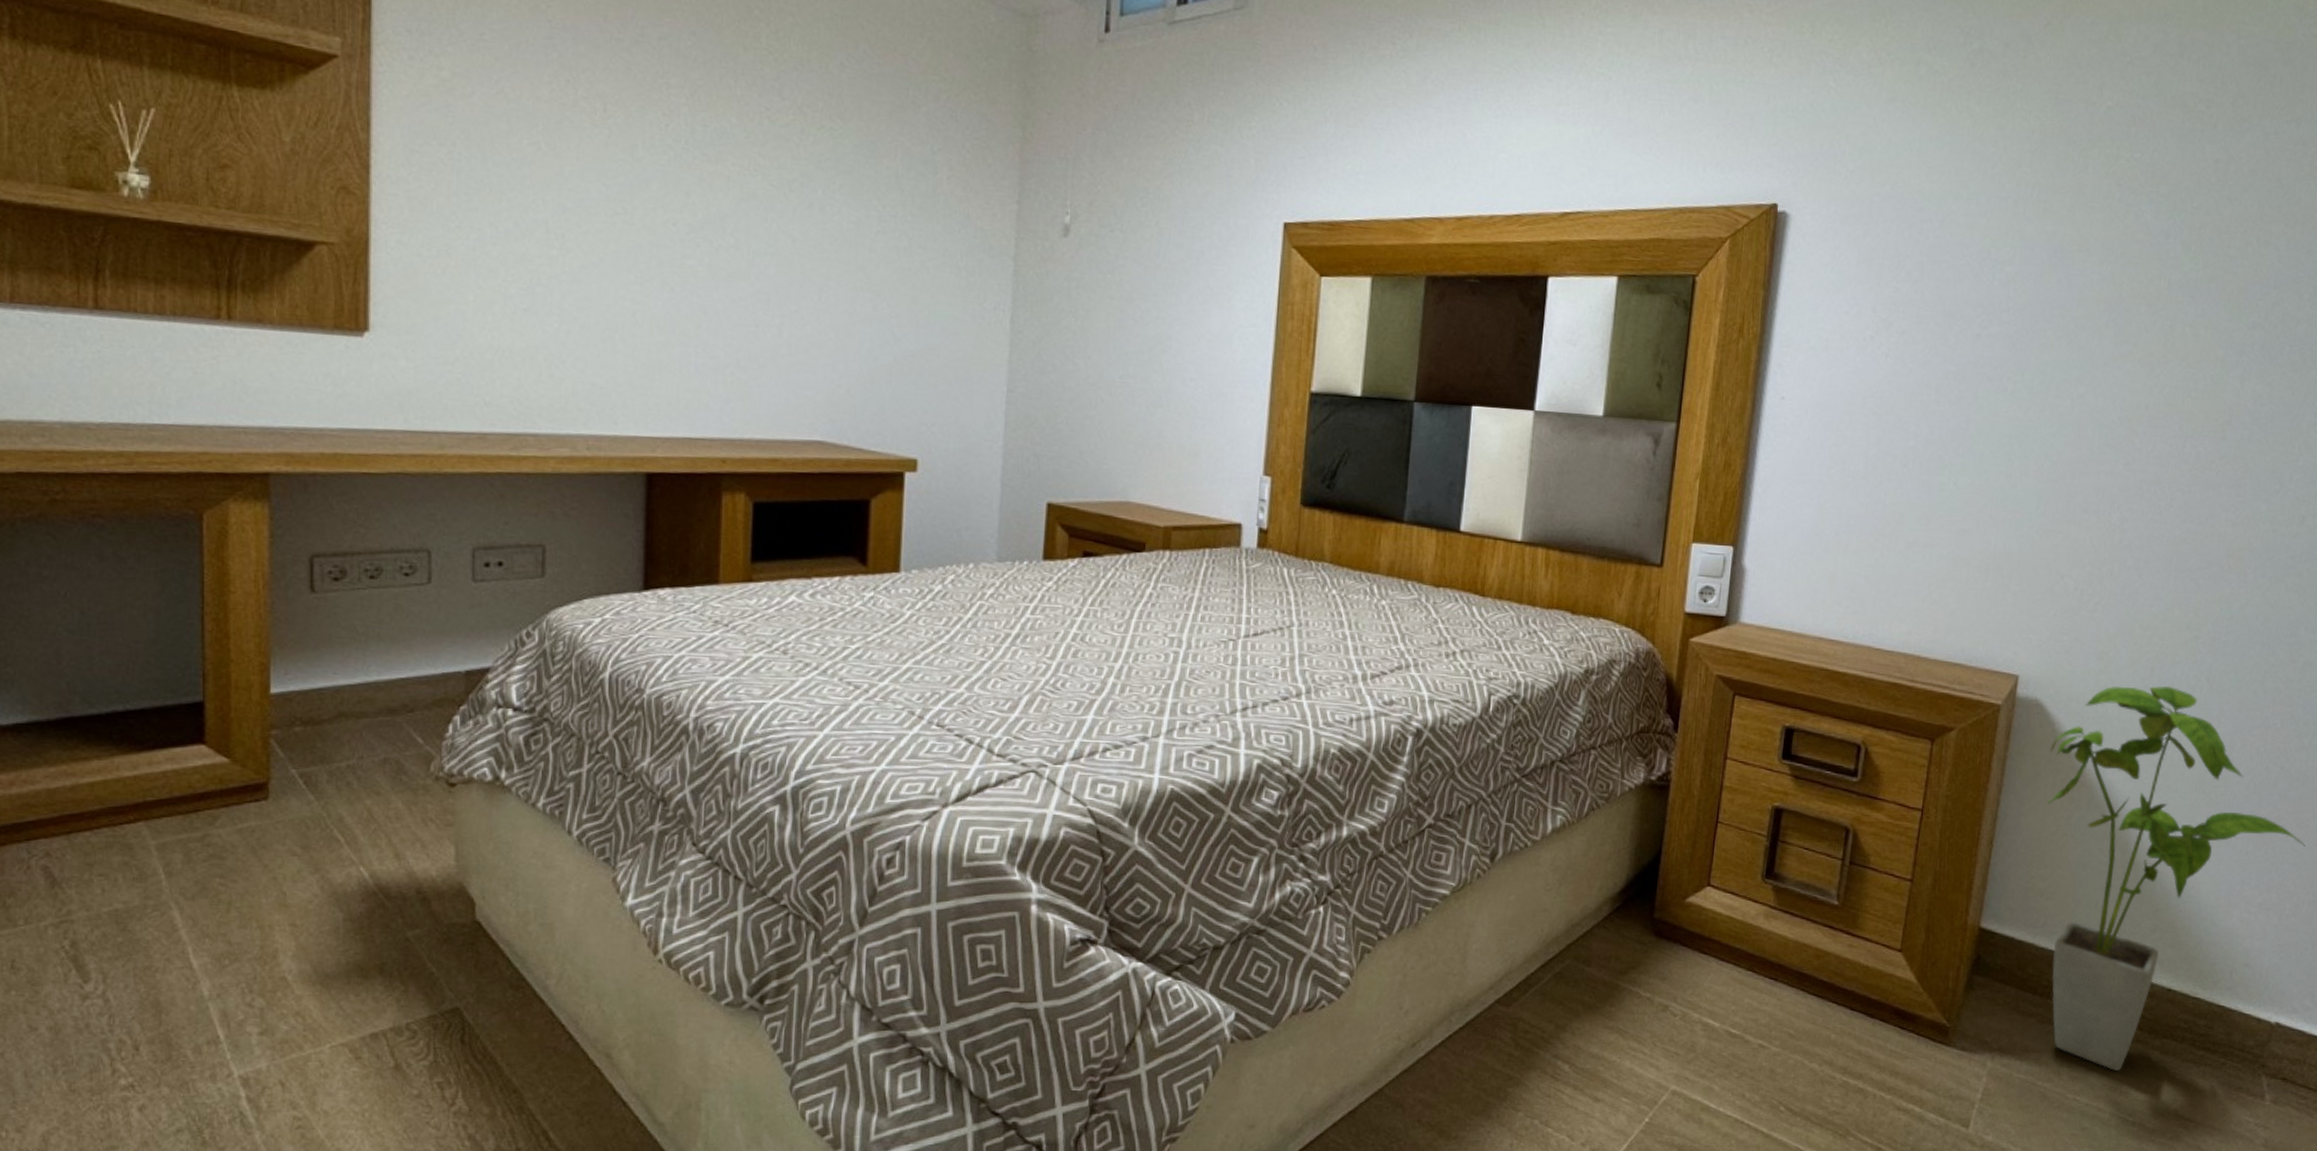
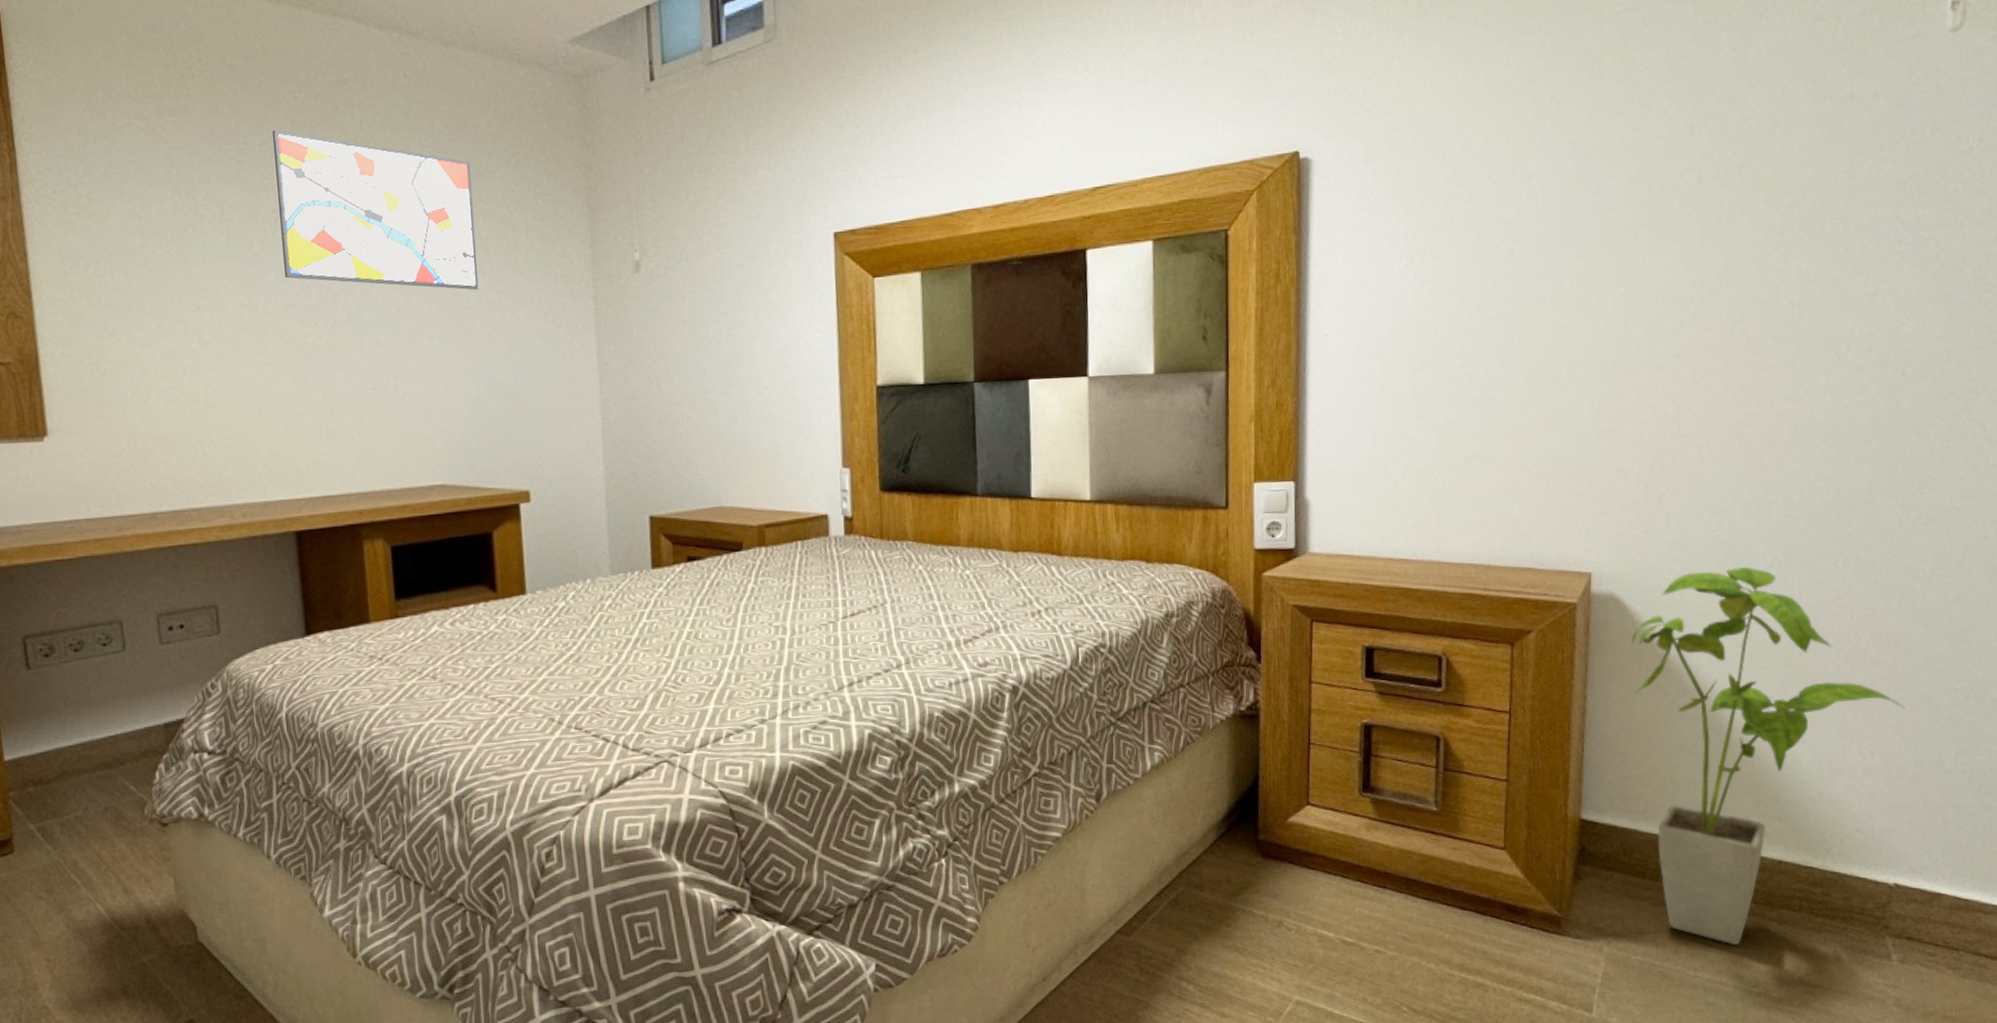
wall art: none [669,25,894,233] -> present [273,130,479,290]

